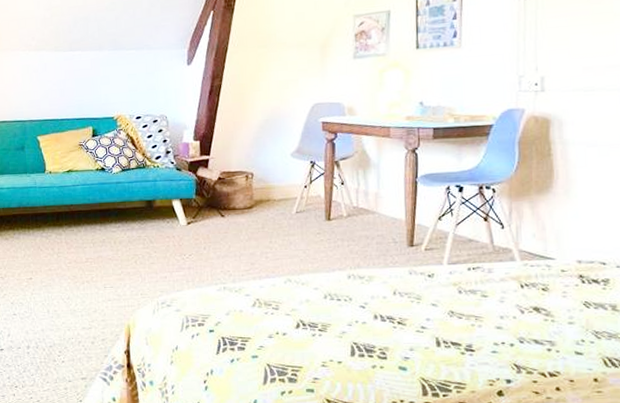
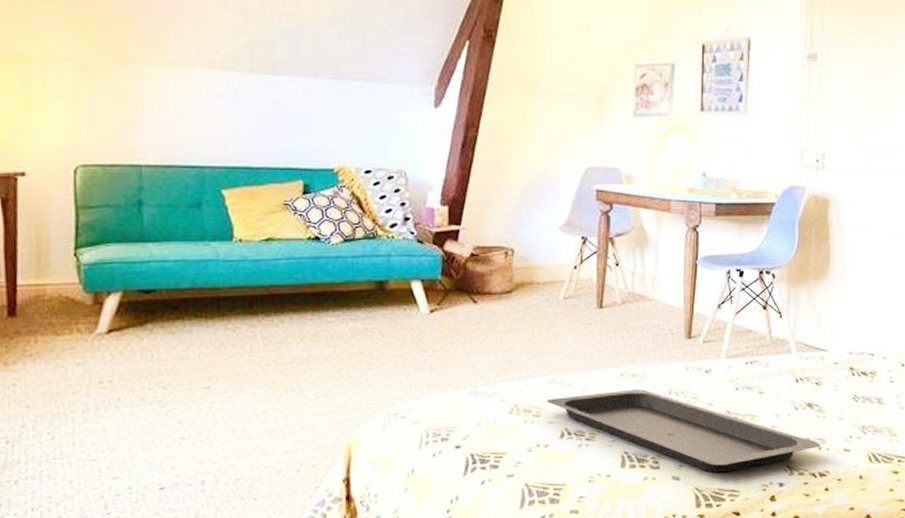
serving tray: none [284,289,549,366] -> present [546,388,820,473]

